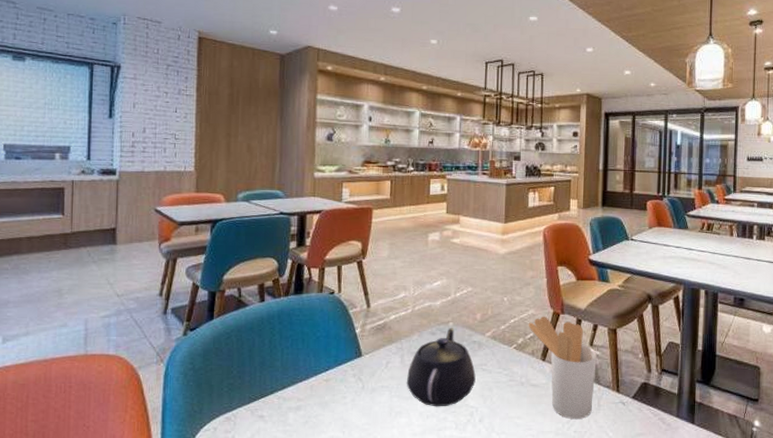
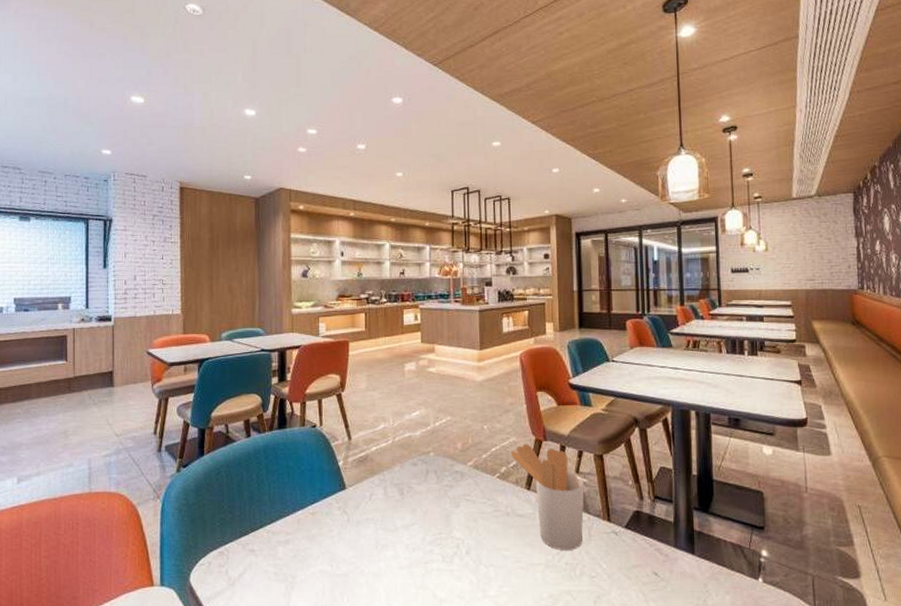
teapot: present [406,327,476,407] -> none [390,457,460,539]

